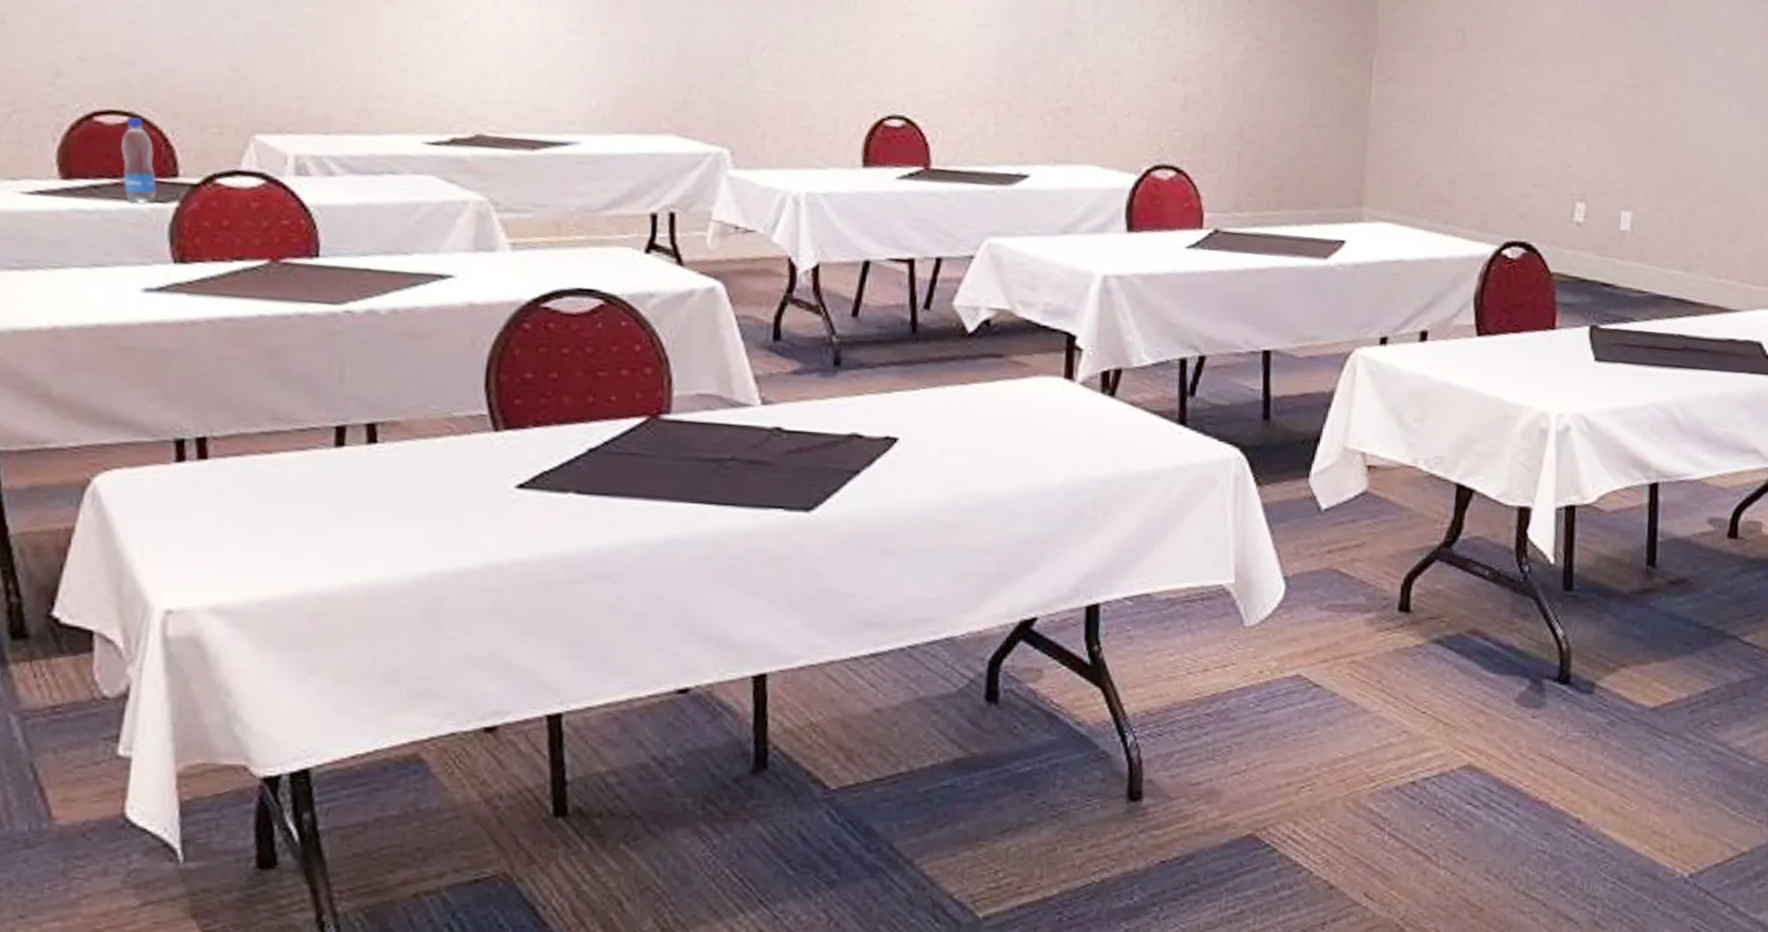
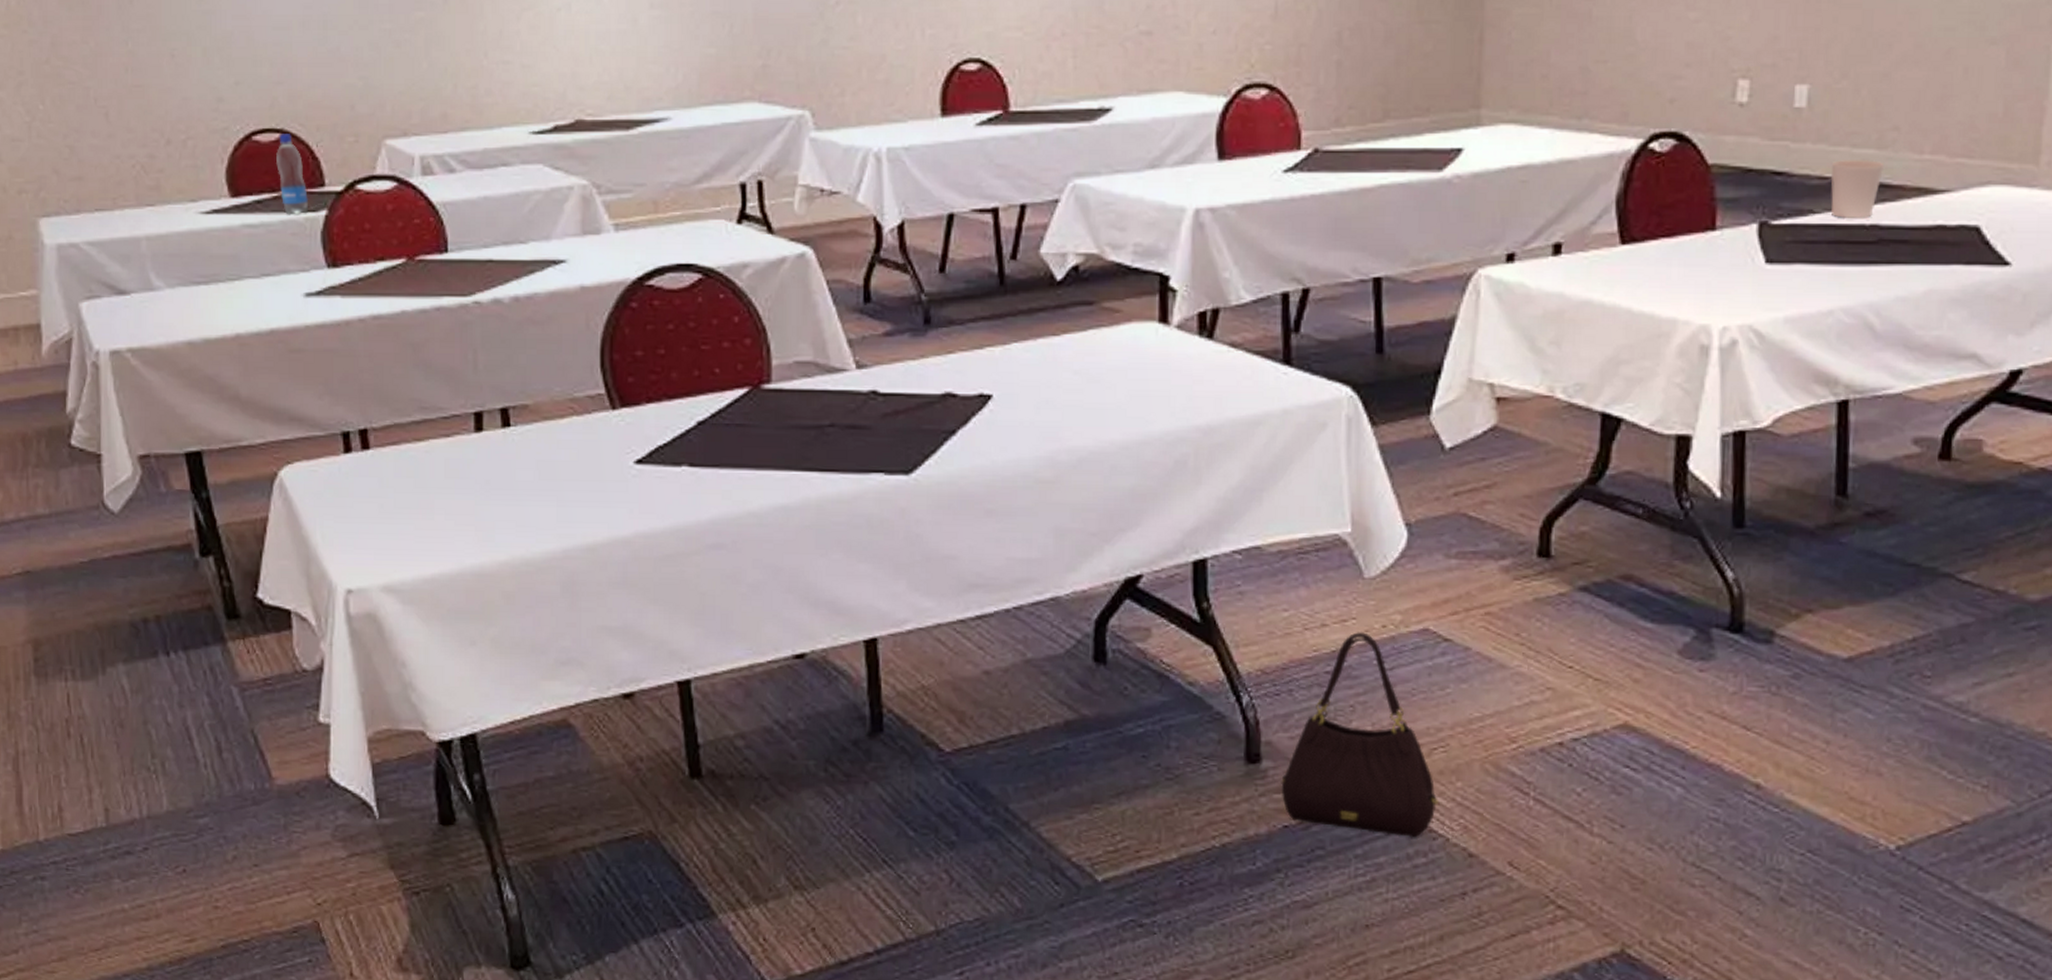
handbag: none [1159,676,1304,872] -> present [1280,631,1438,838]
dixie cup: none [1647,278,1689,329] -> present [1831,159,1883,218]

